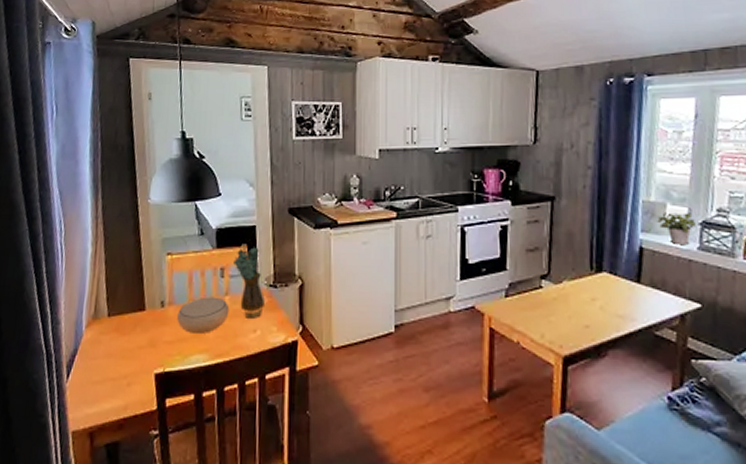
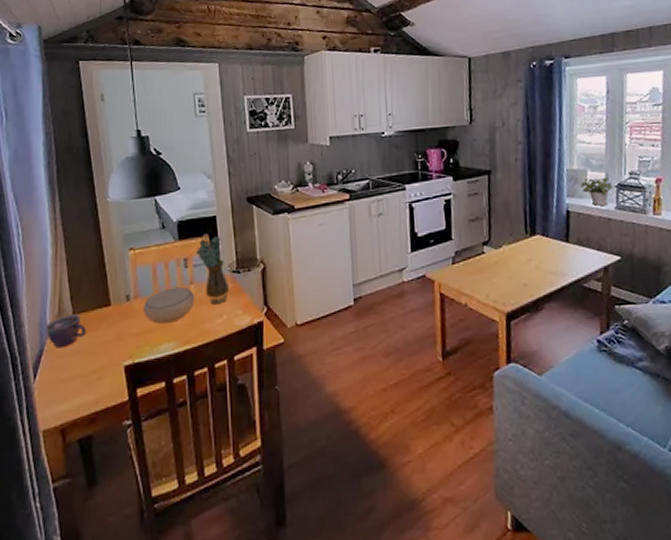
cup: none [80,315,121,350] -> present [44,313,87,349]

